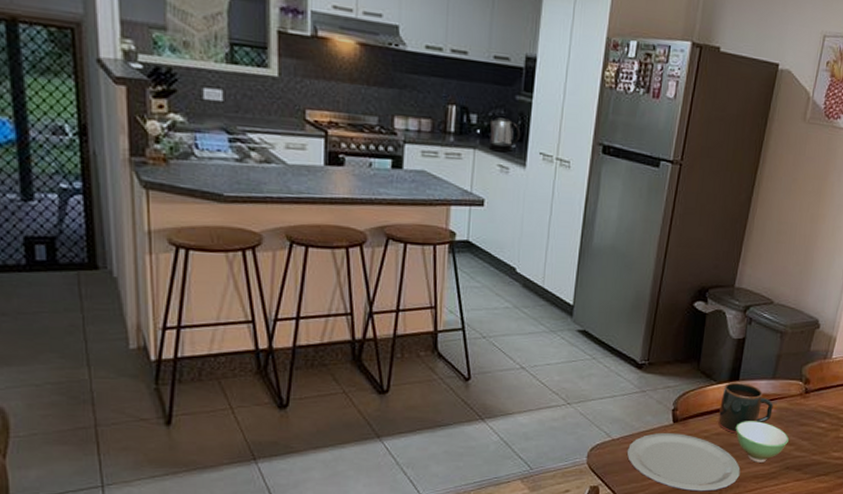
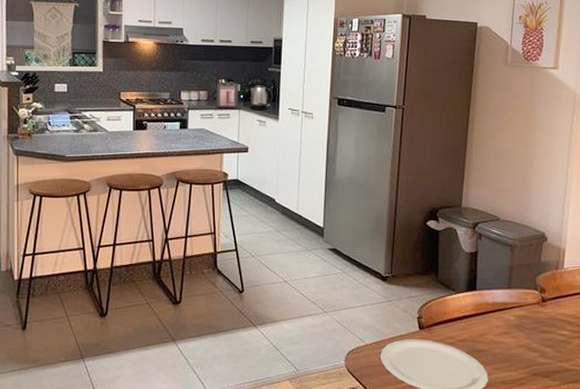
toaster: none [443,108,476,148] -> present [216,81,239,109]
mug: present [718,382,773,434] -> none [461,292,512,340]
bowl: present [735,421,789,462] -> none [478,328,532,369]

